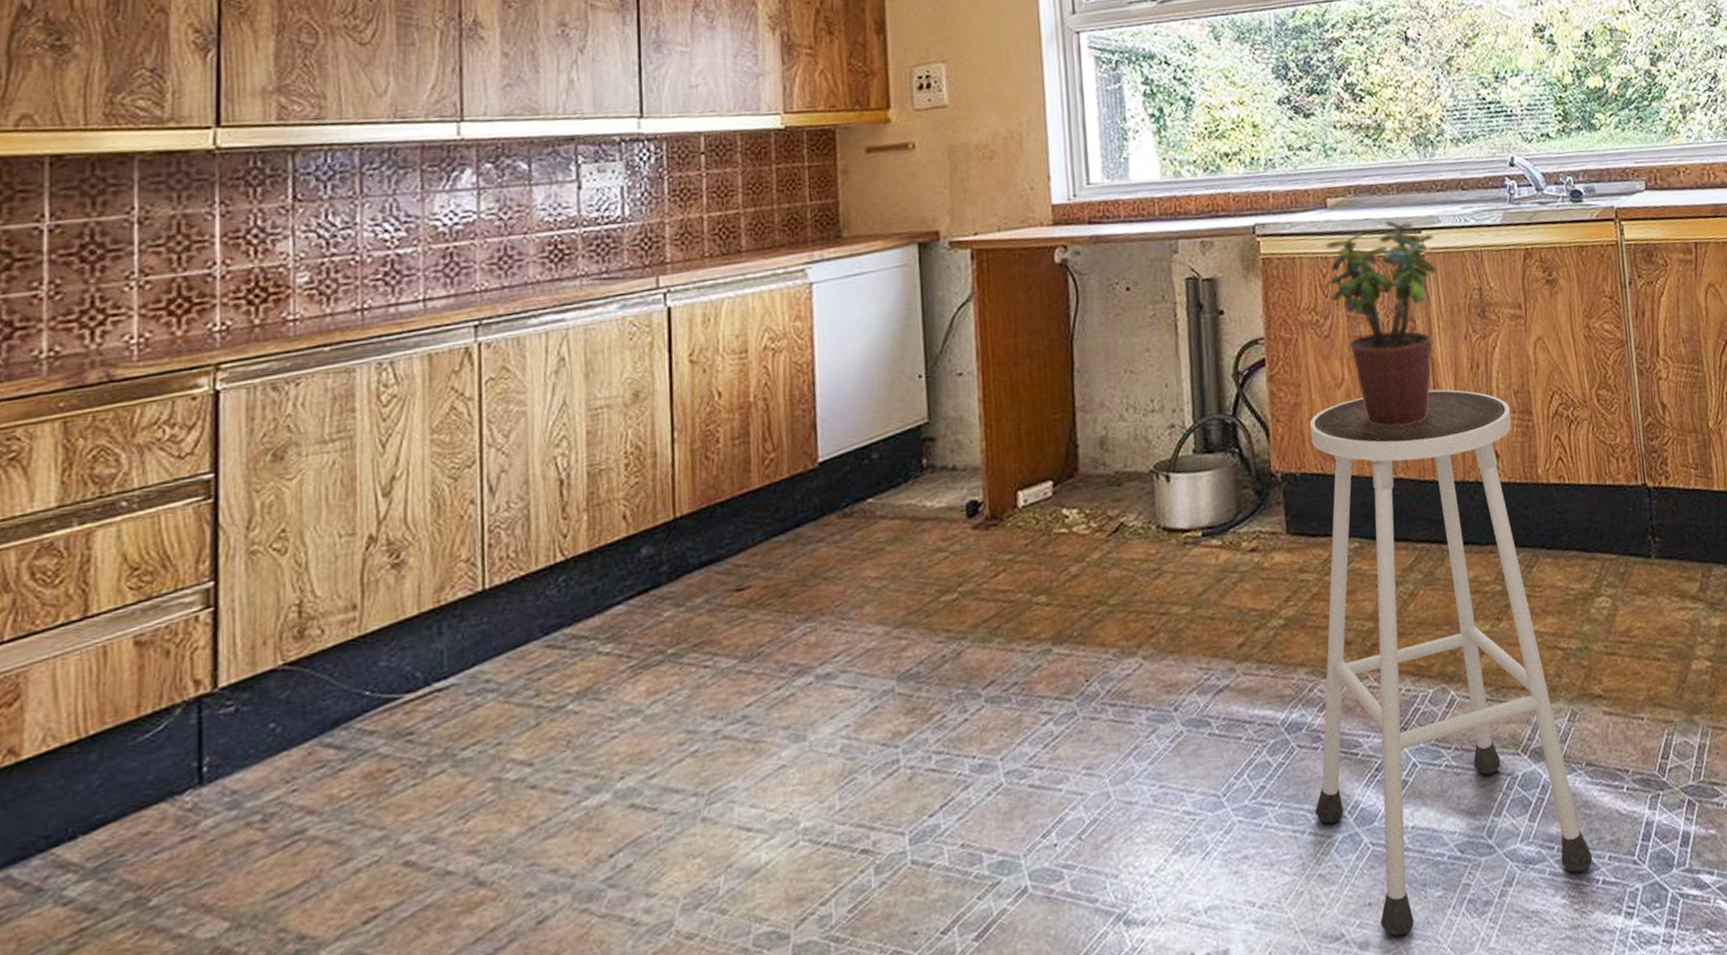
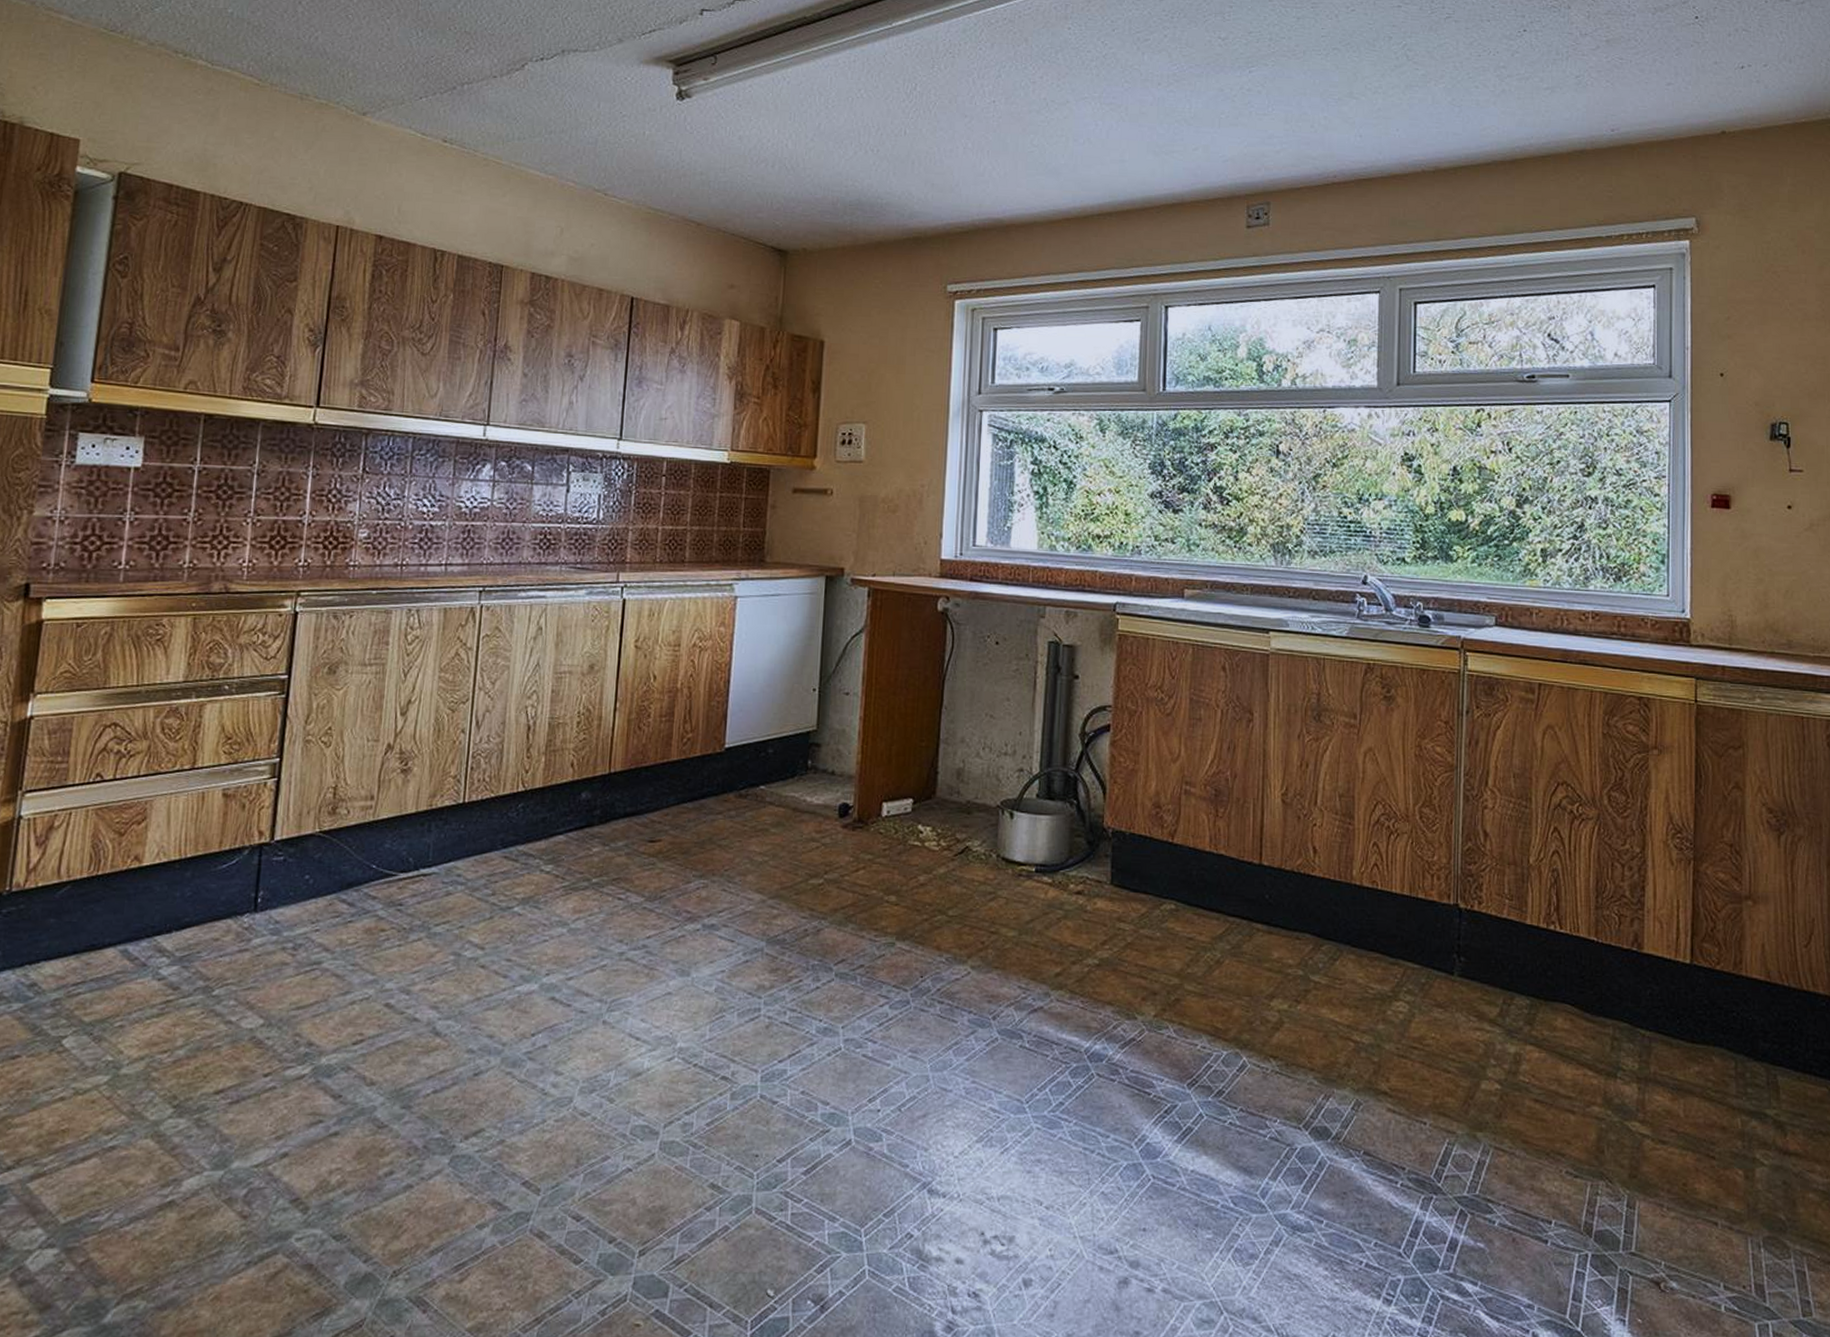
stool: present [1309,389,1592,936] -> none [1106,775,1358,1265]
potted plant: present [1323,220,1436,427] -> none [1171,617,1281,807]

